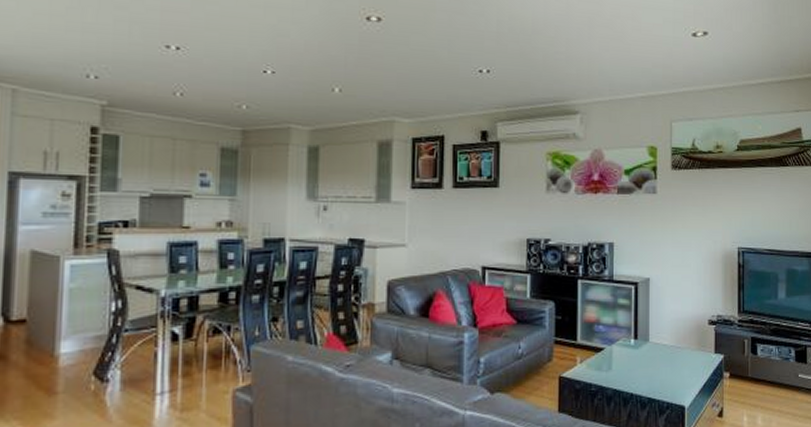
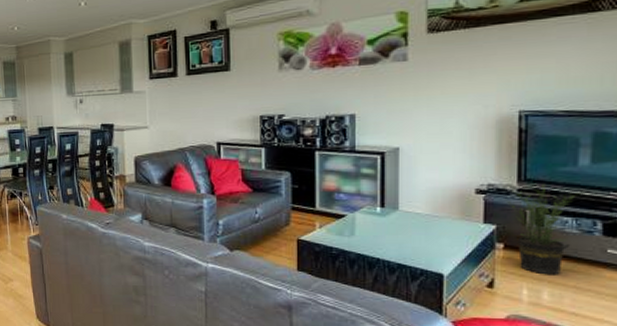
potted plant: none [731,316,779,401] -> present [507,185,578,275]

